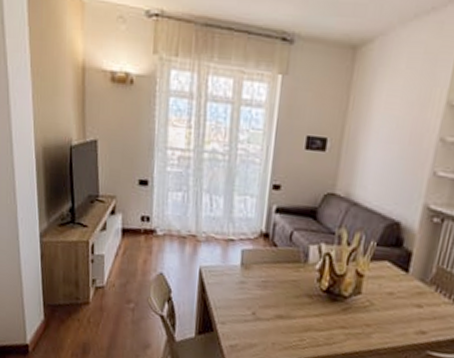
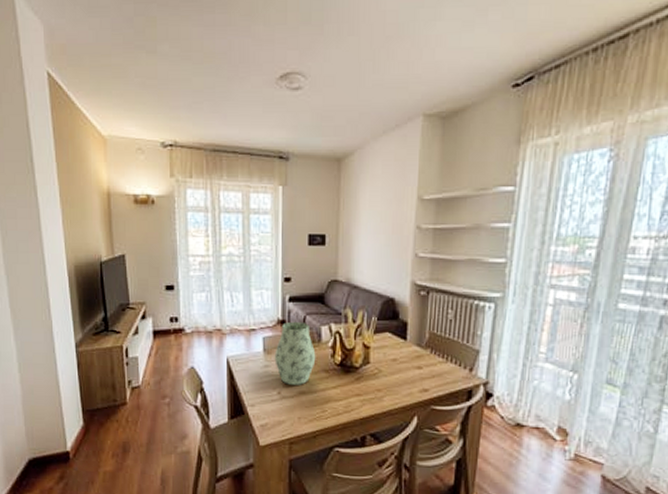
vase: none [252,235,300,308] -> present [274,321,316,385]

